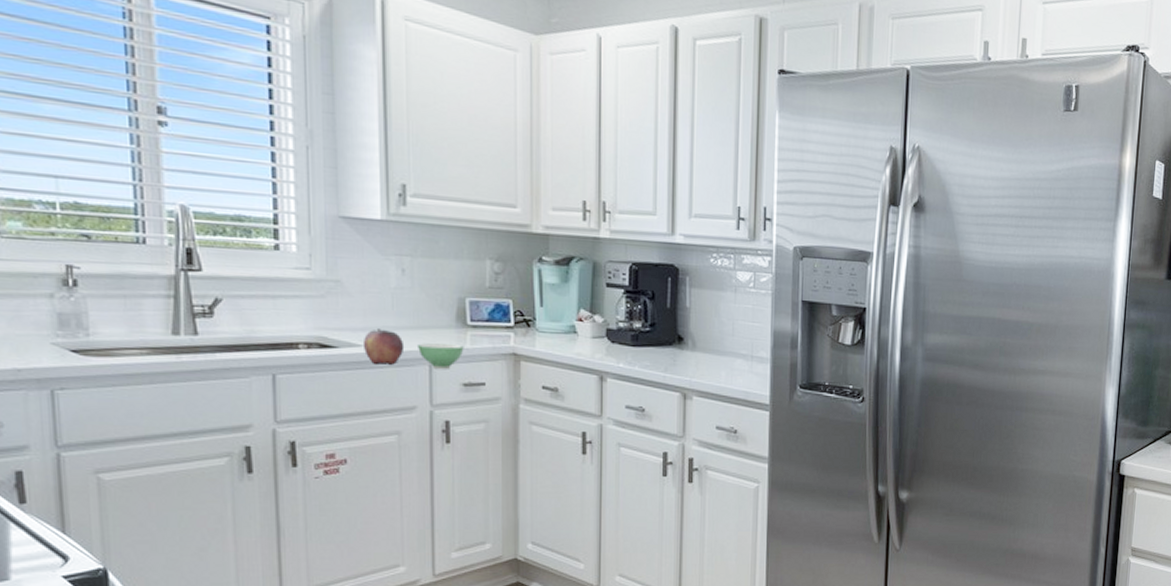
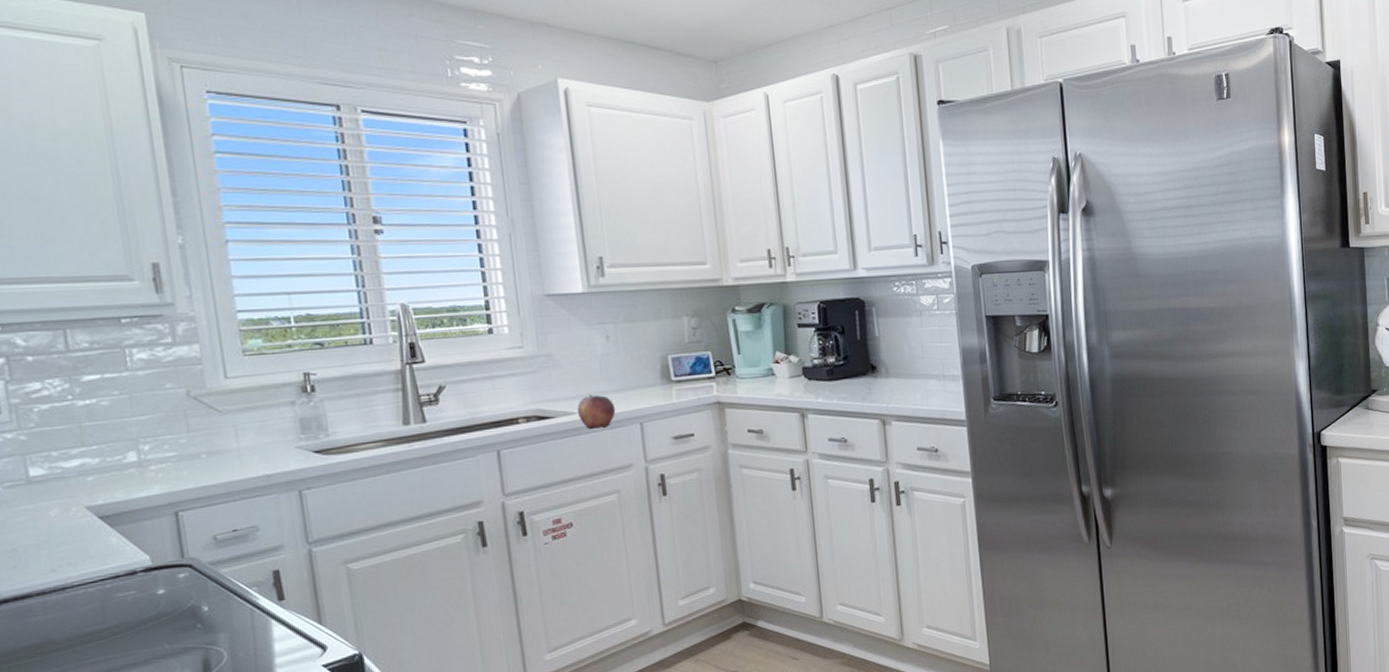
bowl: present [416,343,464,370] -> none [626,400,671,427]

